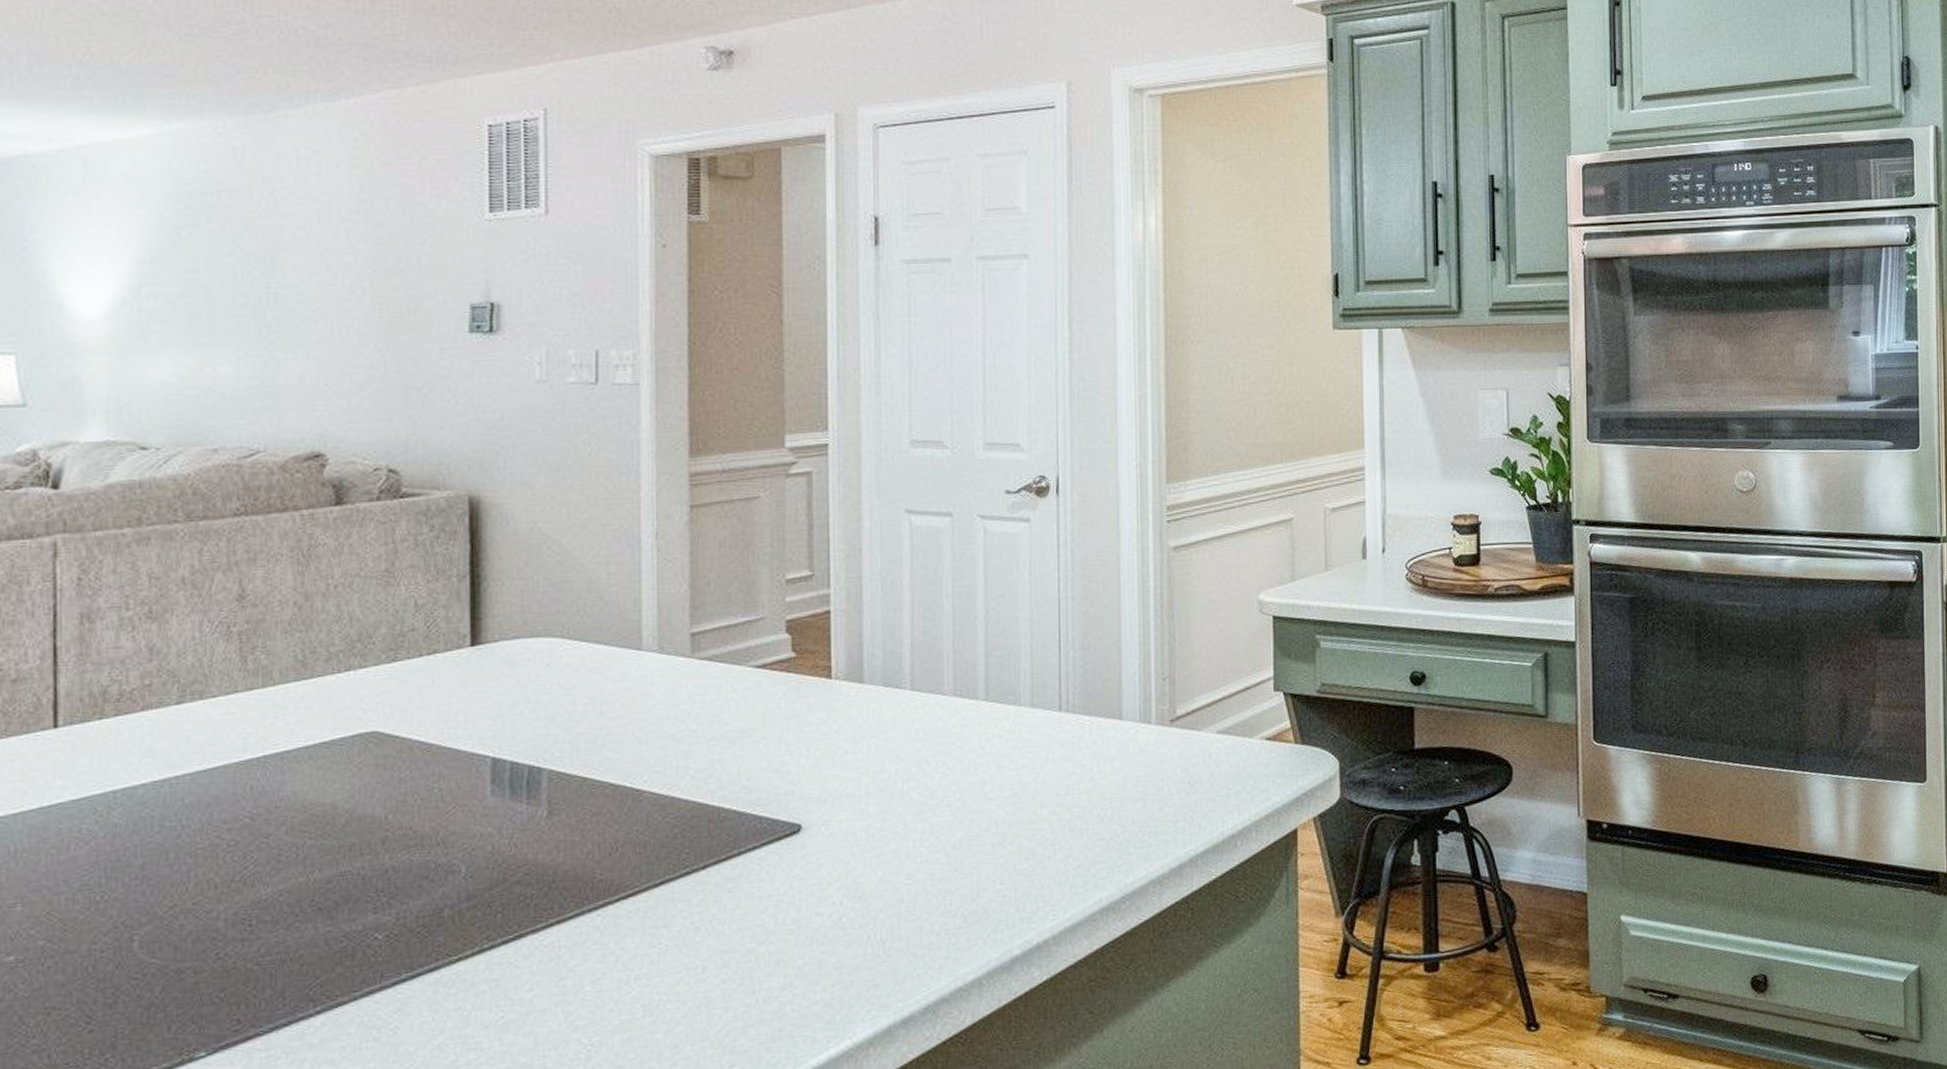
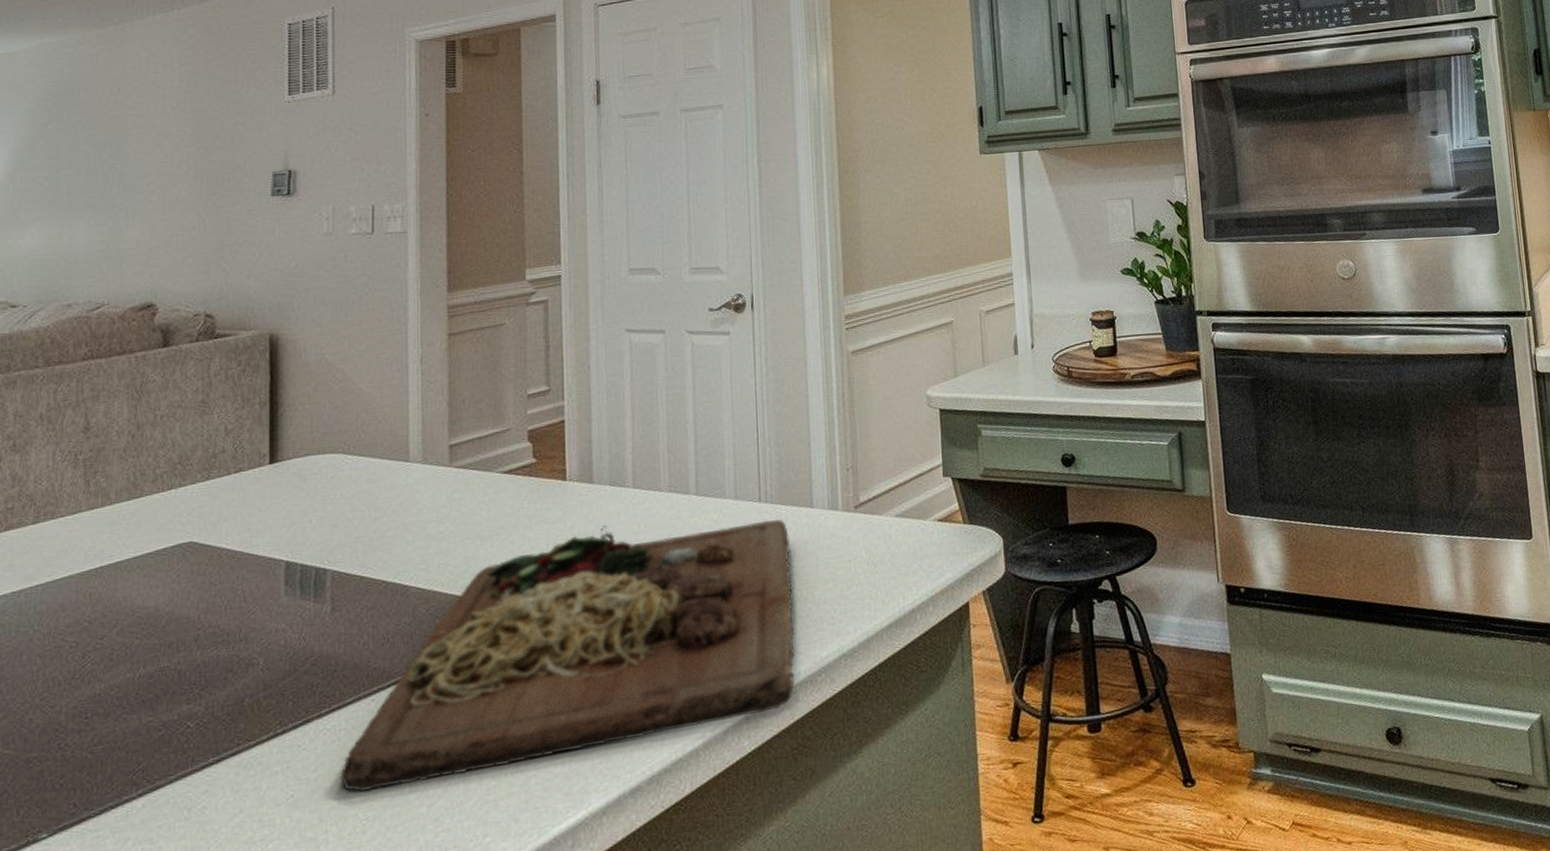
cutting board: none [559,730,1097,1016] -> present [339,519,796,793]

